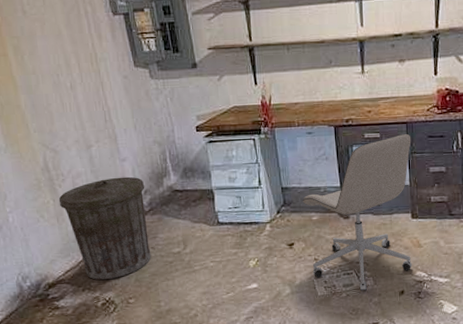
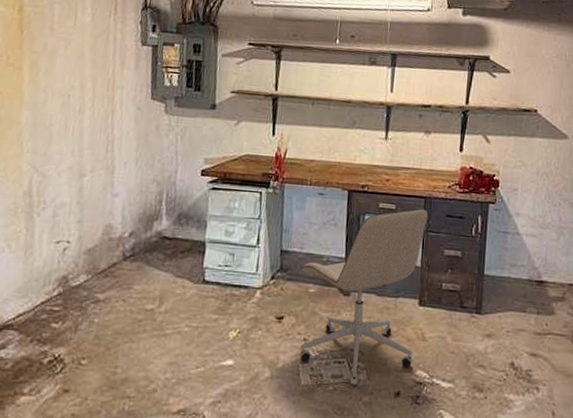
trash can: present [58,176,152,281] -> none [31,213,132,332]

